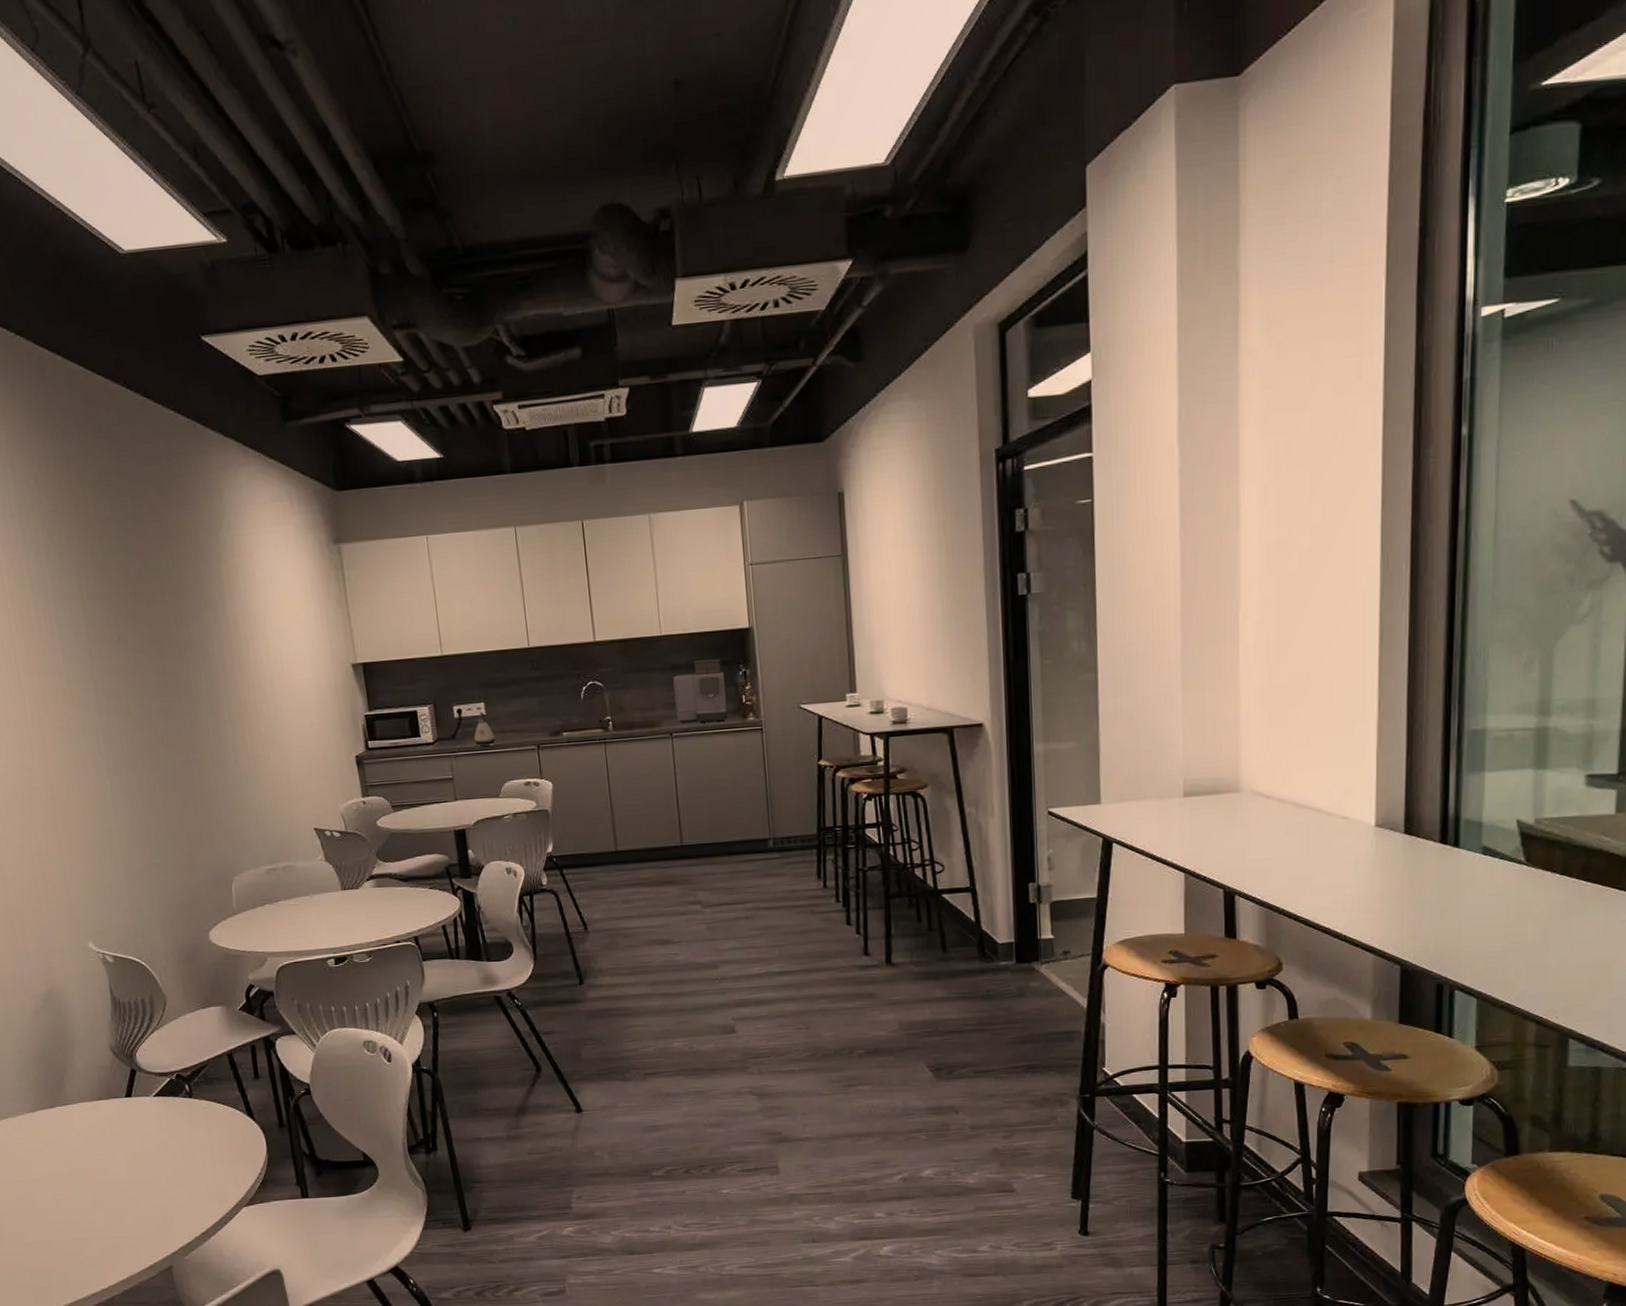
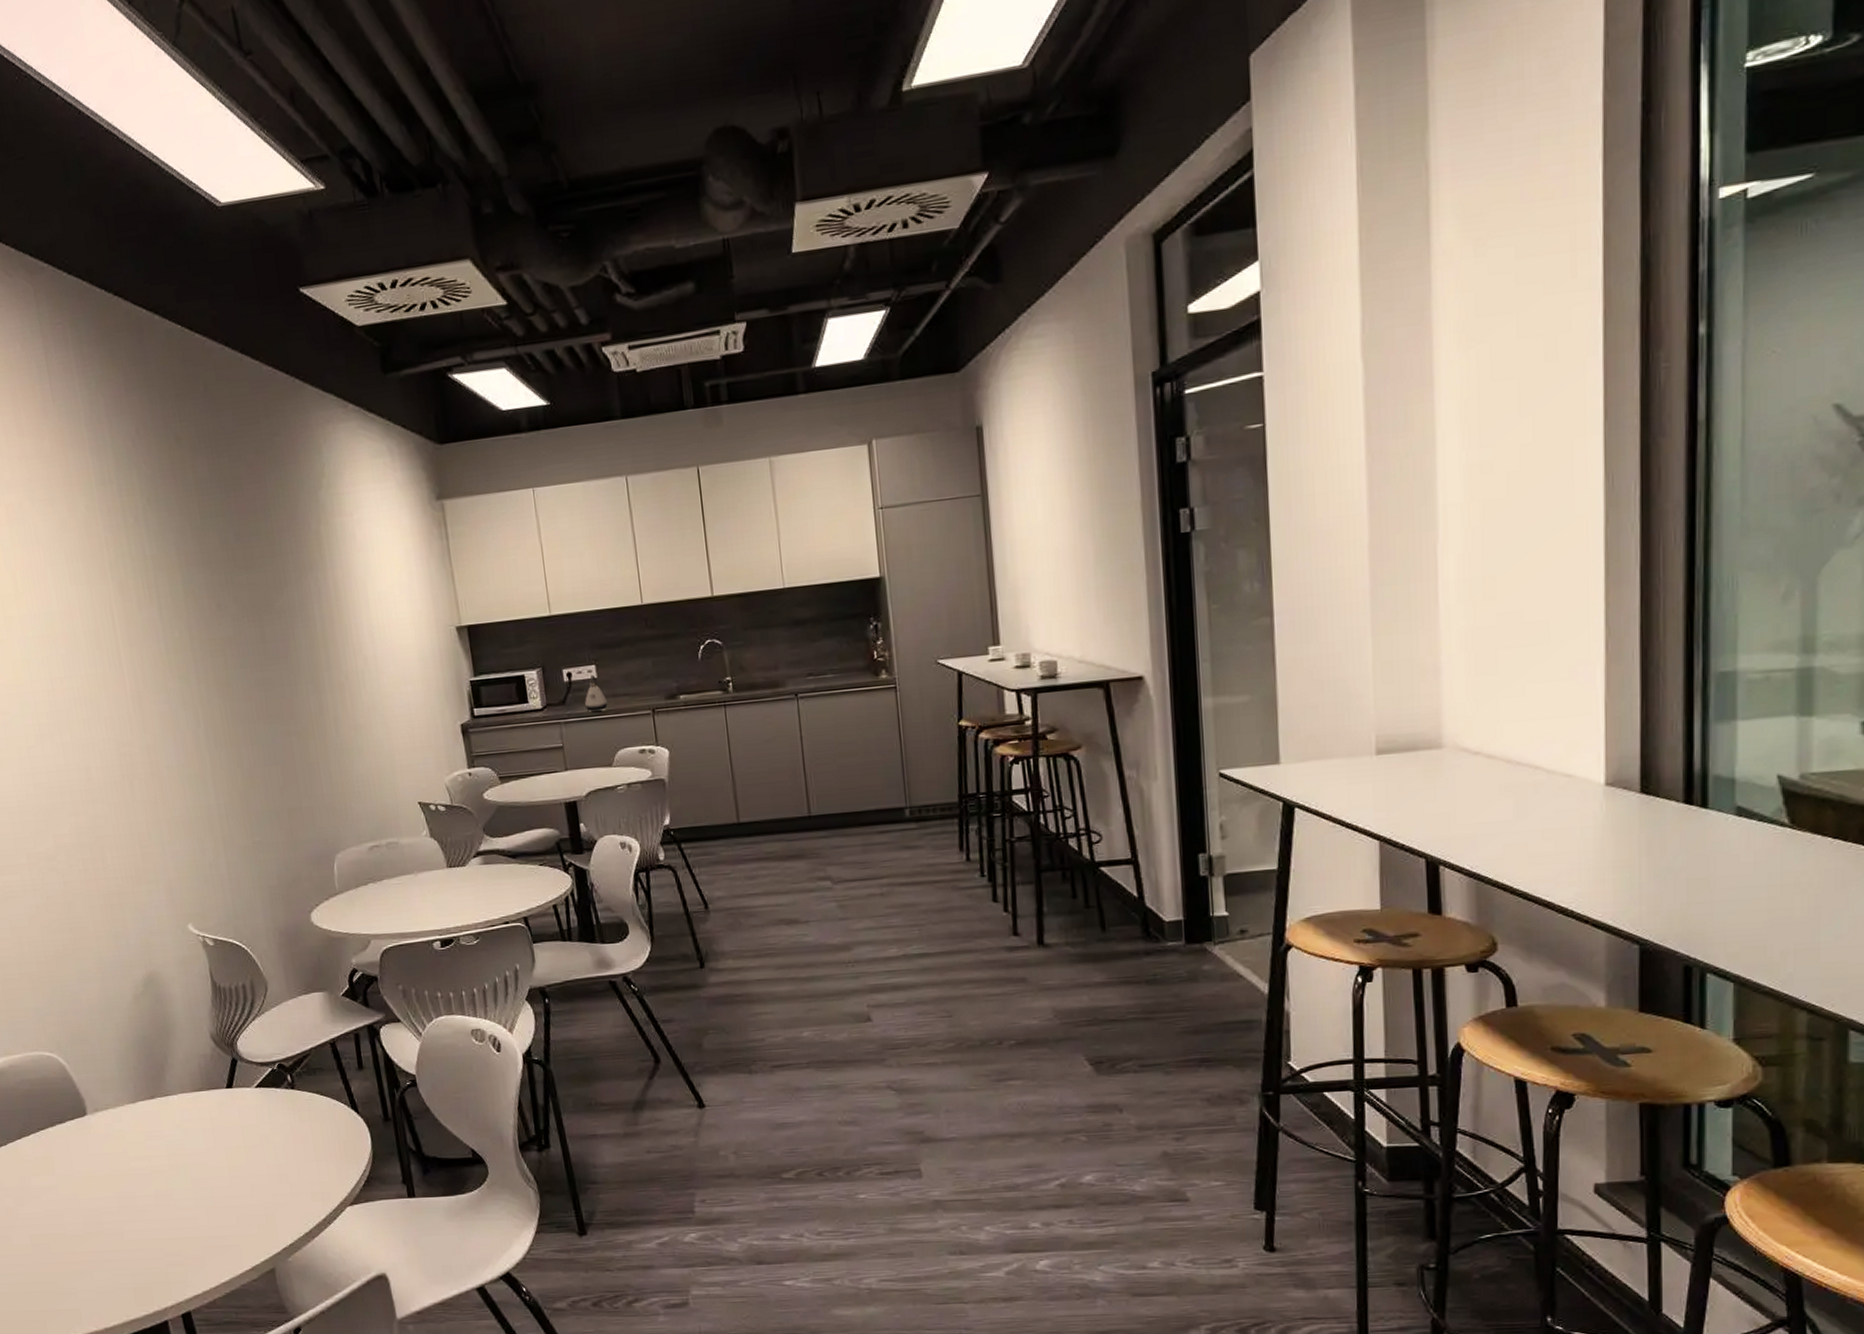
coffee machine: present [673,658,727,724] -> none [798,611,858,683]

